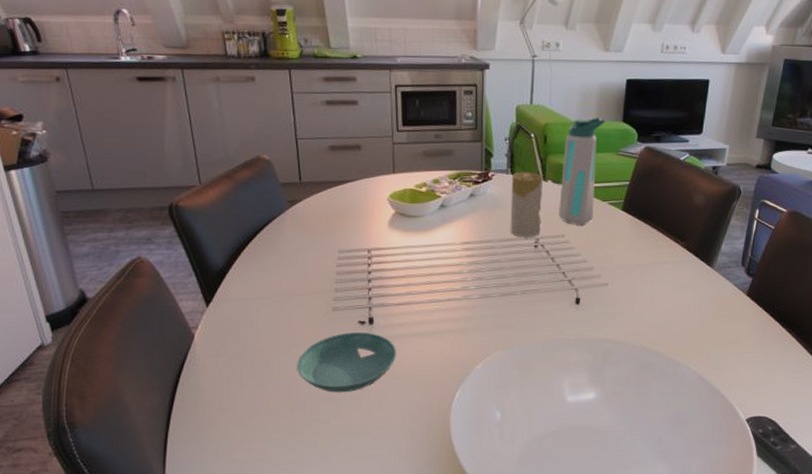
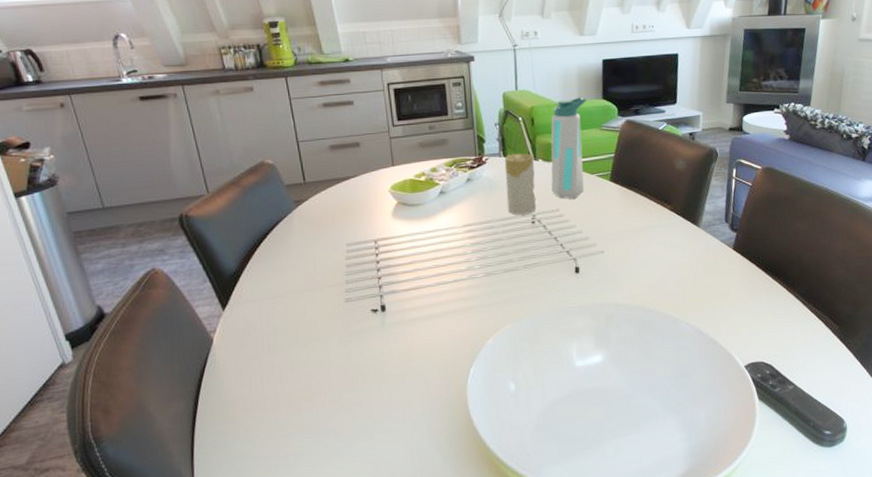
saucer: present [297,331,397,393] -> none [315,319,411,381]

